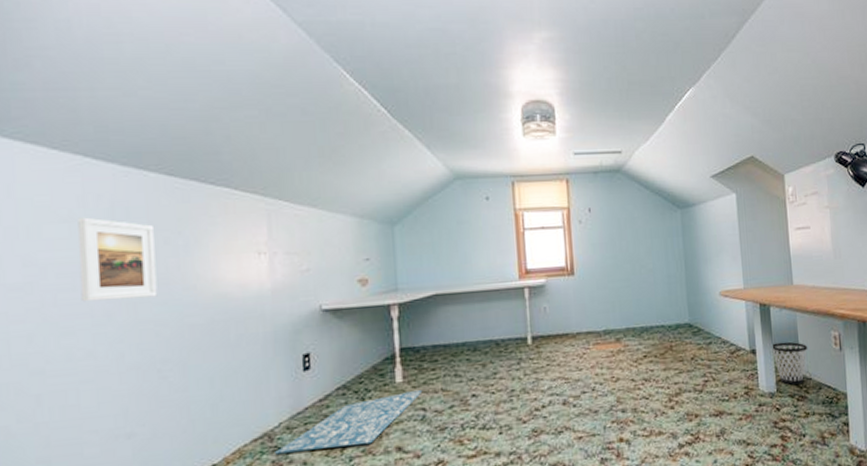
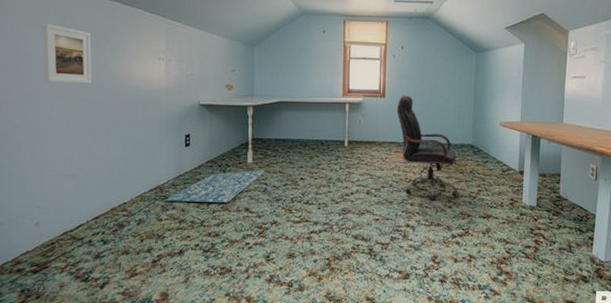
office chair: none [590,269,680,402] -> present [396,95,458,201]
wastebasket: present [770,341,808,385] -> none [536,168,568,203]

